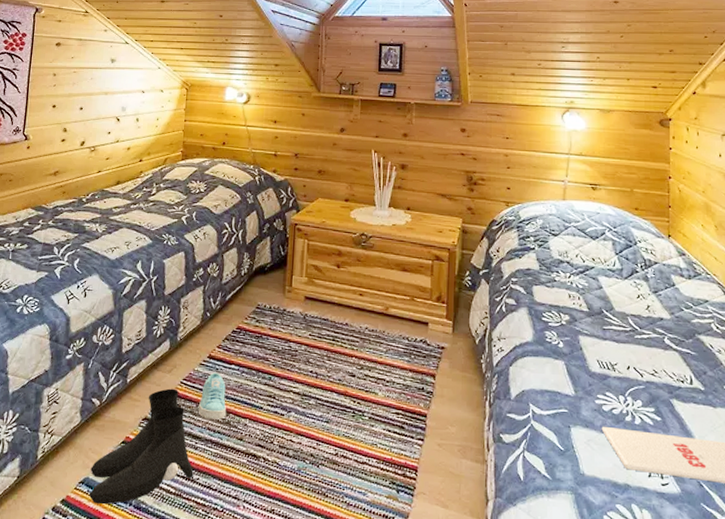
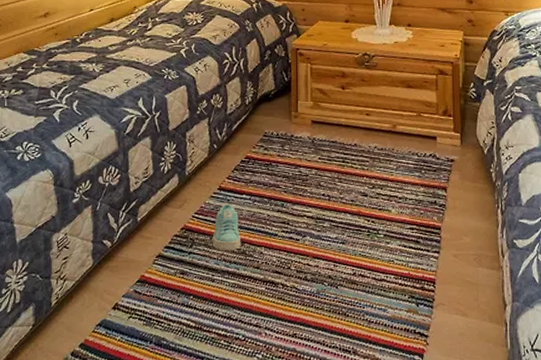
boots: present [89,388,194,505] -> none [107,223,213,345]

